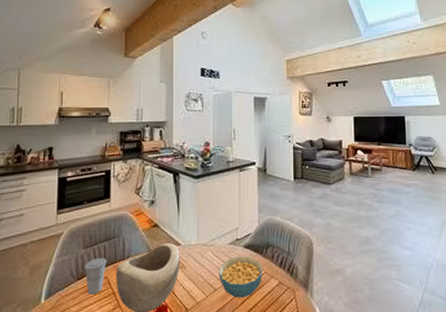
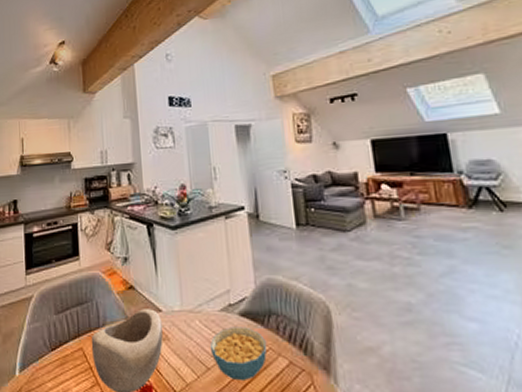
cup: present [84,257,107,295] -> none [57,324,81,369]

